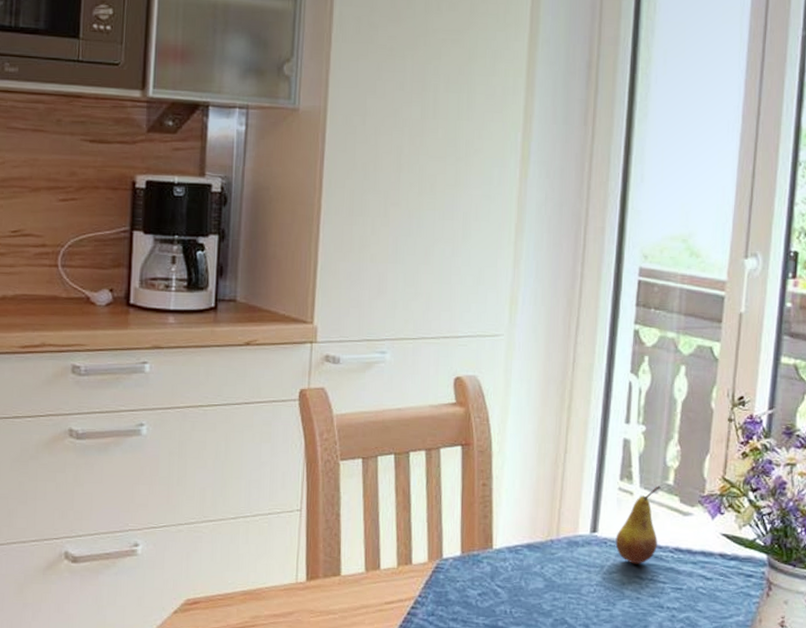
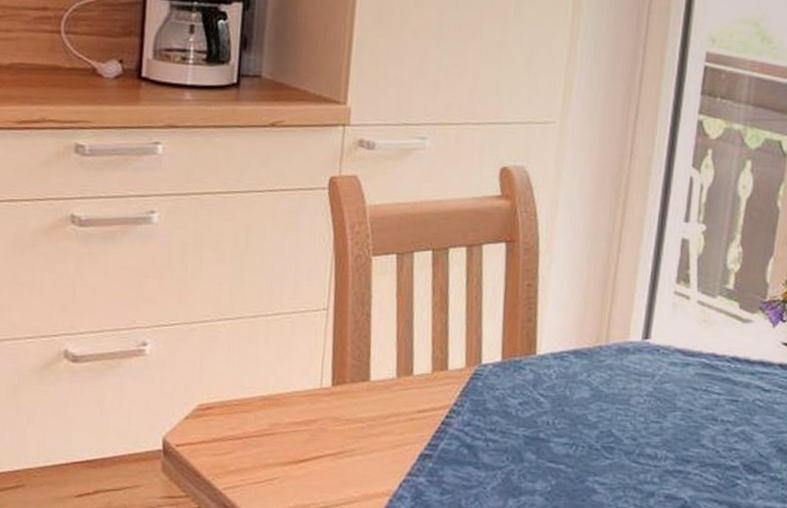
fruit: present [615,486,661,564] -> none [668,290,720,374]

